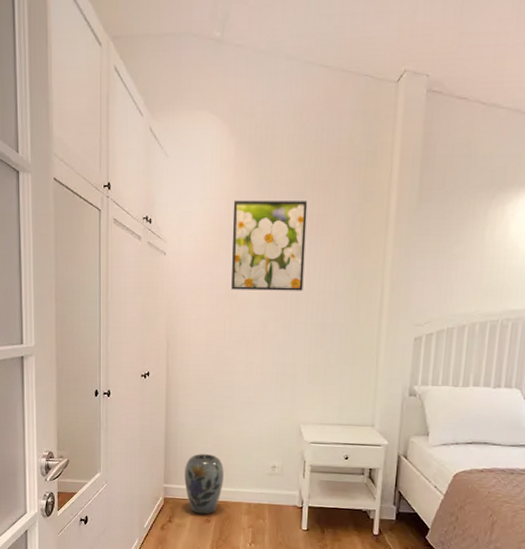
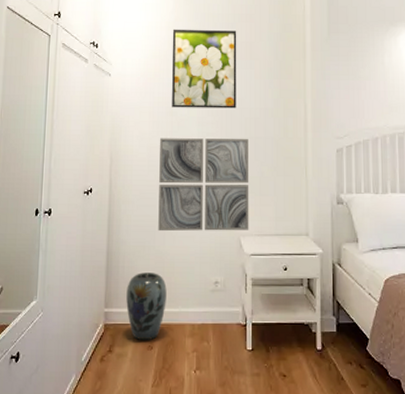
wall art: none [216,322,315,419] -> present [158,138,249,232]

